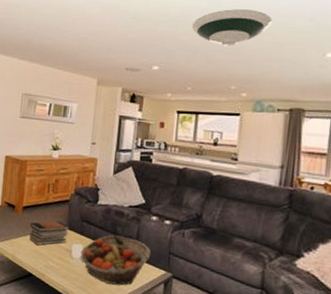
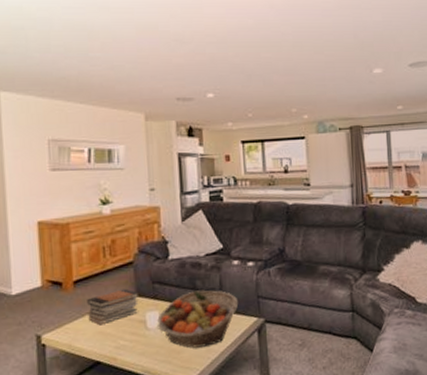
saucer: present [191,9,273,46] -> none [242,28,321,67]

